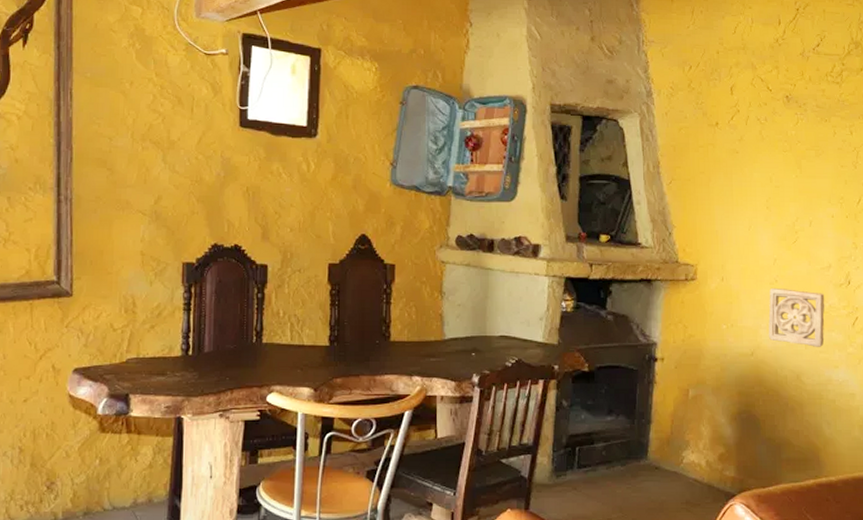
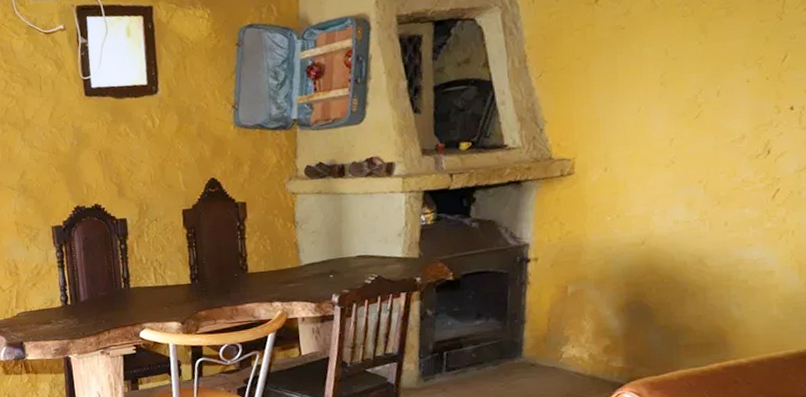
wall ornament: present [768,287,825,347] -> none [662,168,736,227]

